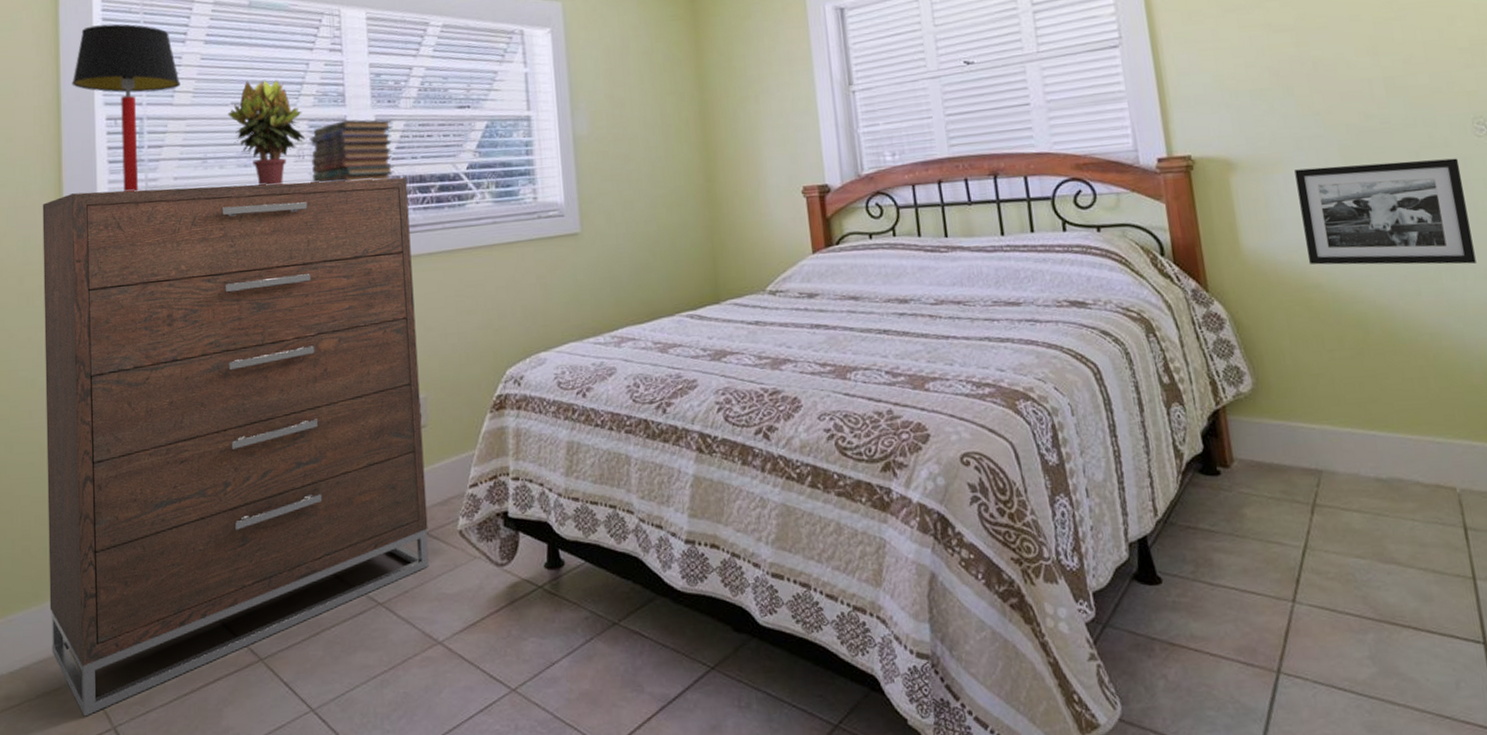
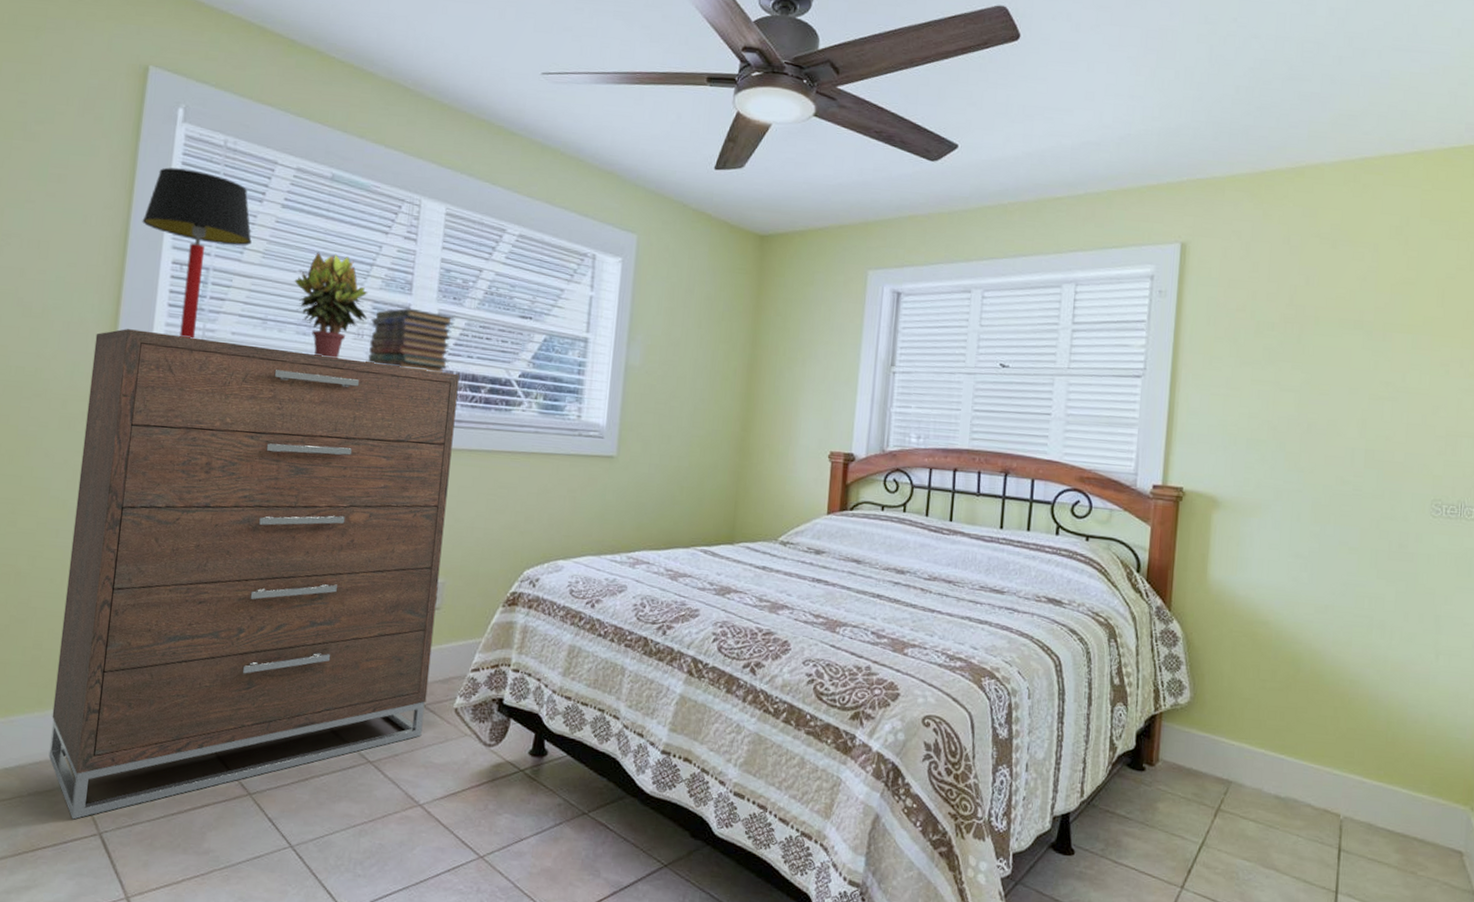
picture frame: present [1294,158,1476,265] -> none [1262,517,1412,627]

